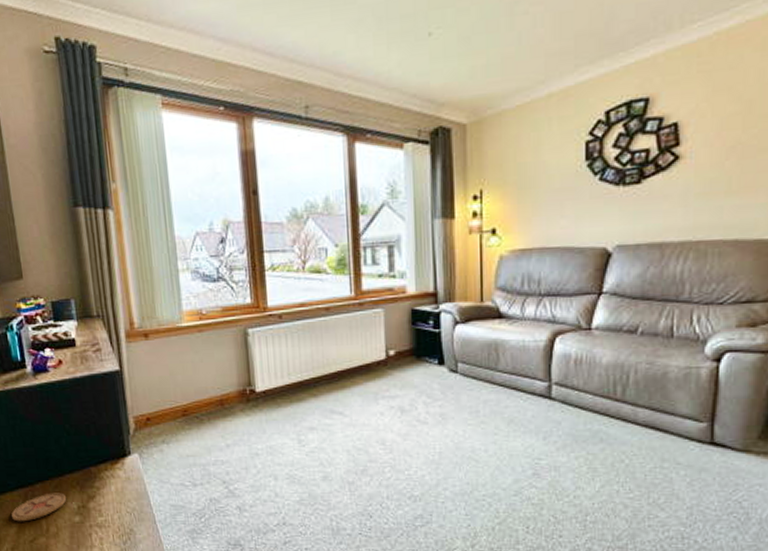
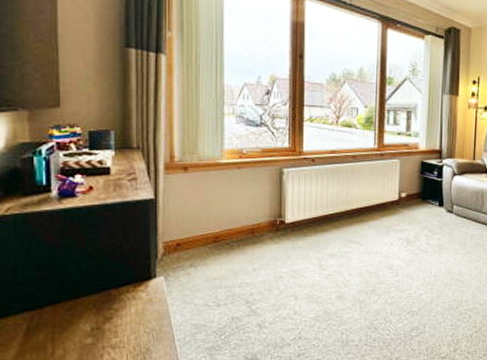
coaster: present [11,493,66,522] -> none [10,315,78,346]

